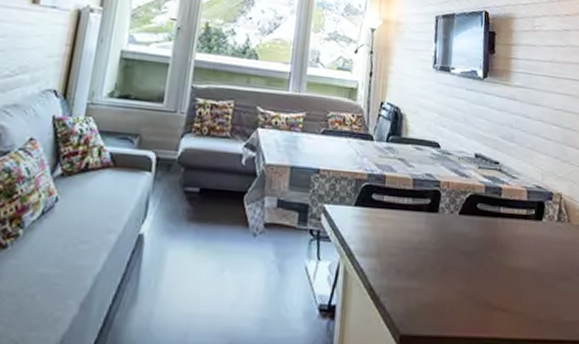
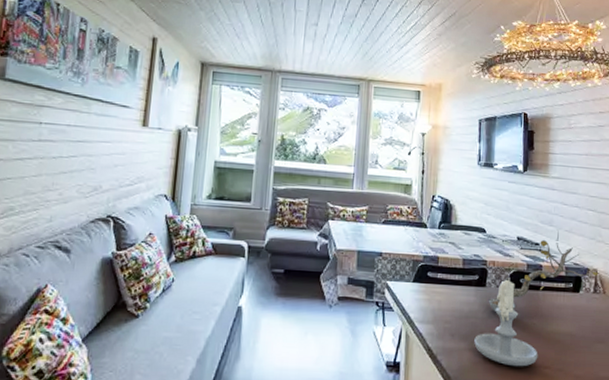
candle: none [423,200,496,310] -> present [474,276,538,367]
plant: none [440,146,562,245] -> present [488,229,597,313]

